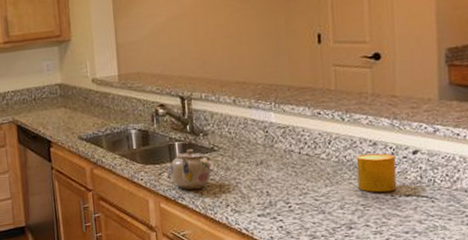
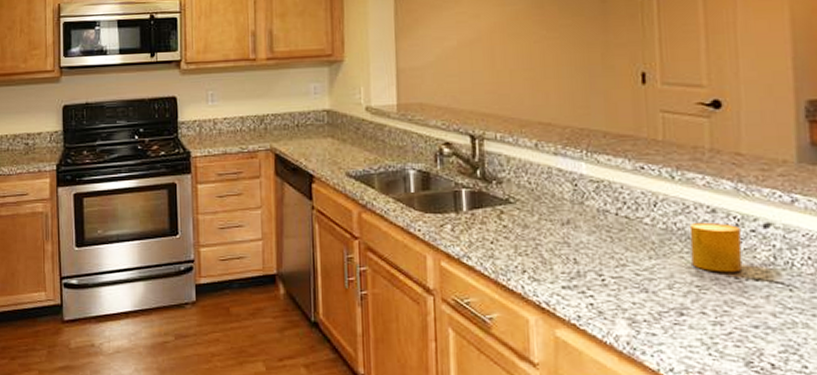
teapot: present [170,148,211,190] -> none [454,198,505,247]

